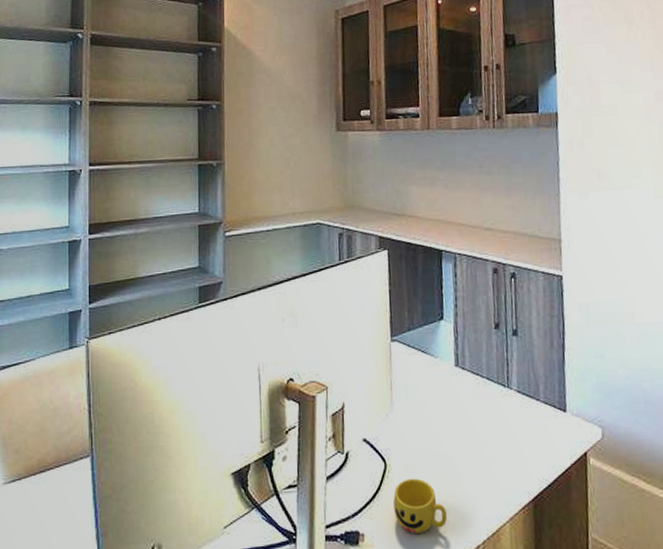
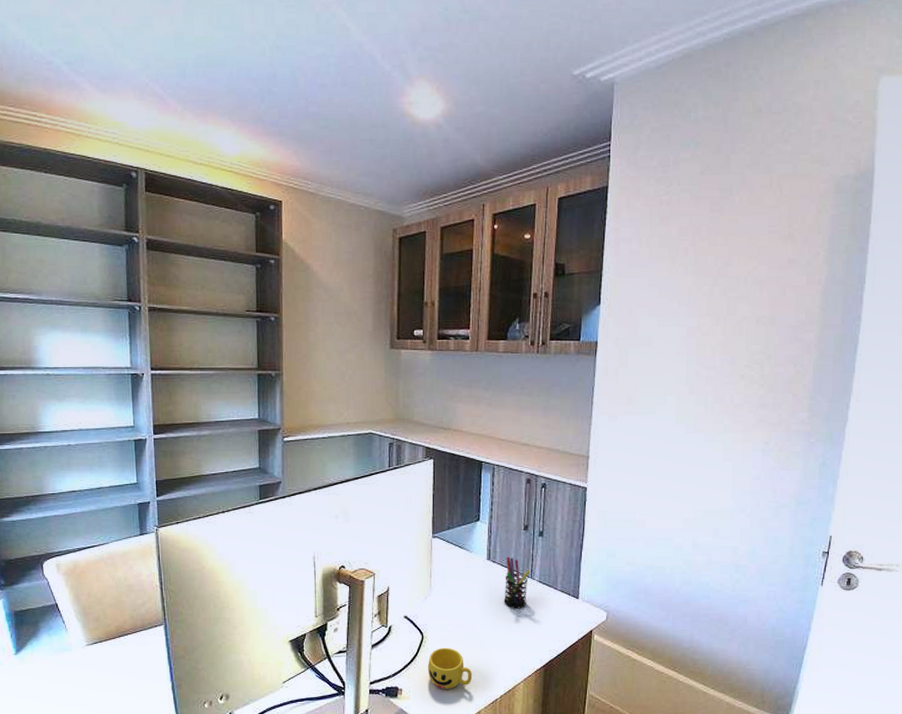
pen holder: none [477,361,507,427] -> present [504,556,531,609]

